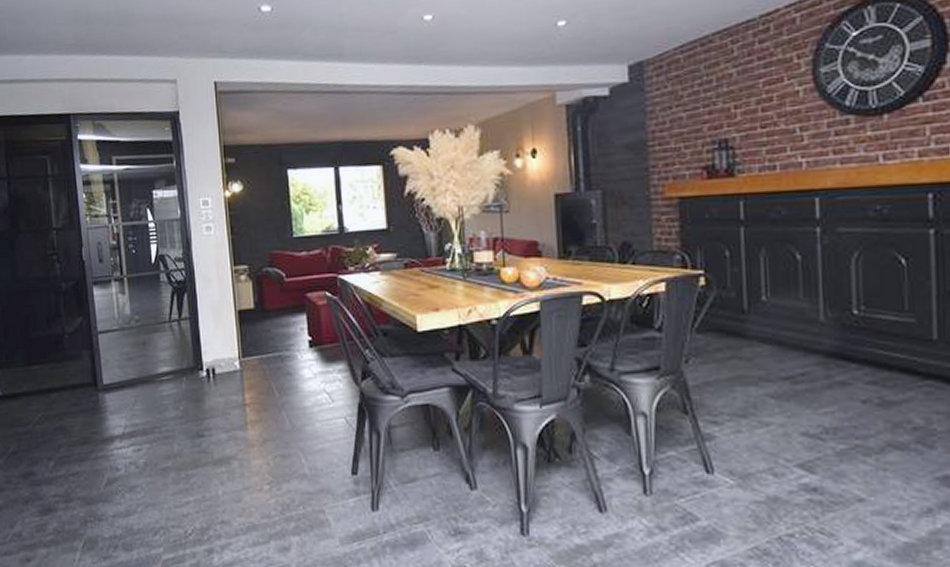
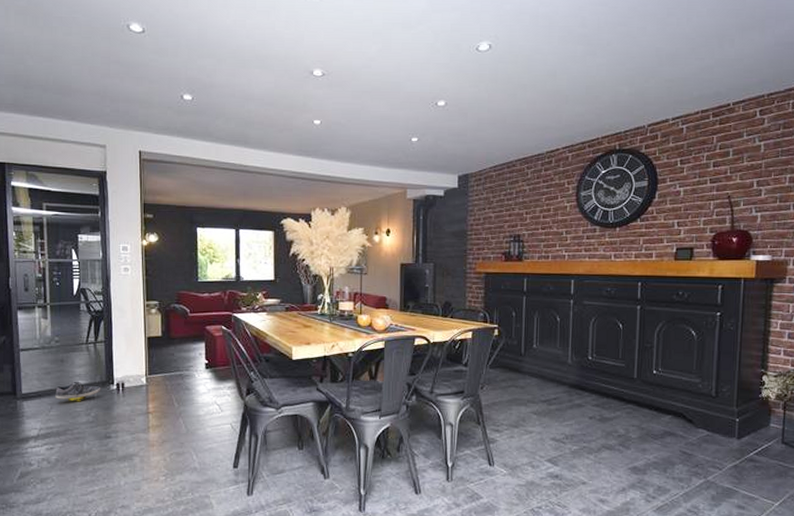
shoe: none [139,367,190,393] -> present [55,381,101,402]

